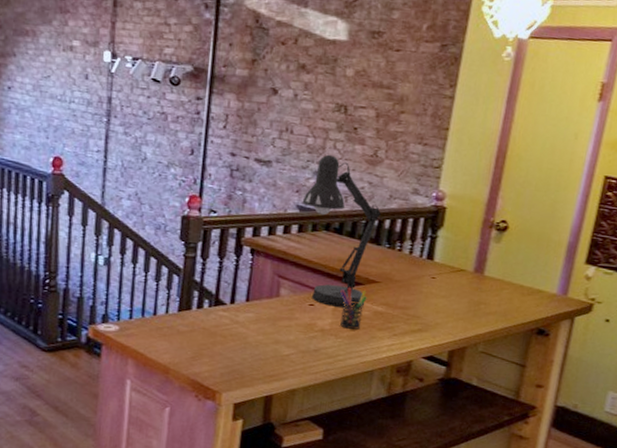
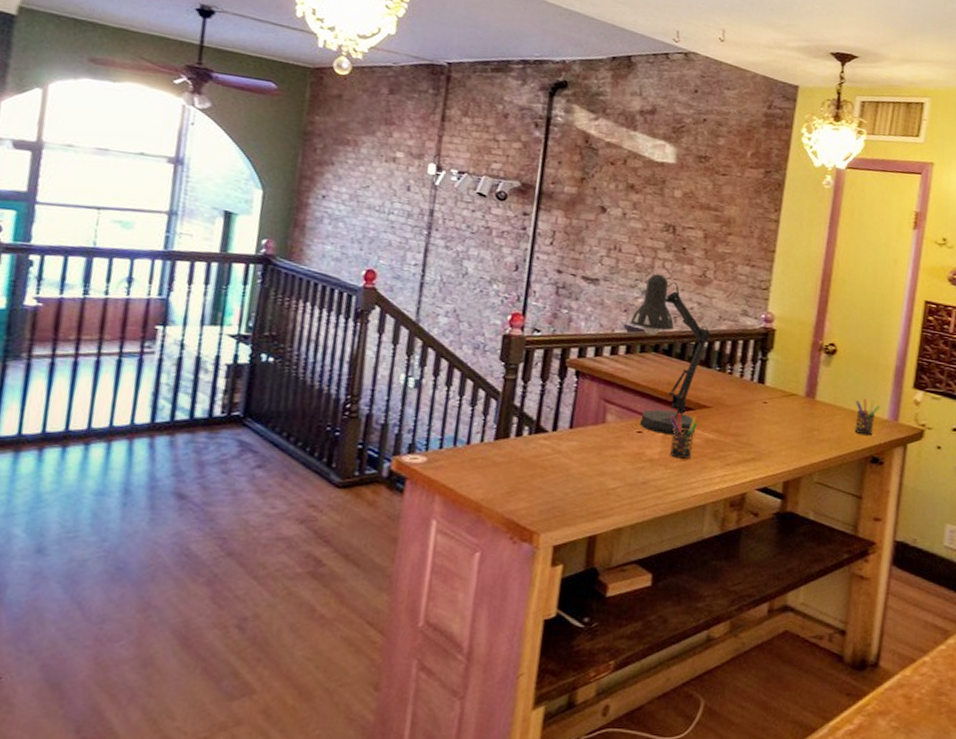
pen holder: none [522,273,550,309] -> present [855,398,880,436]

